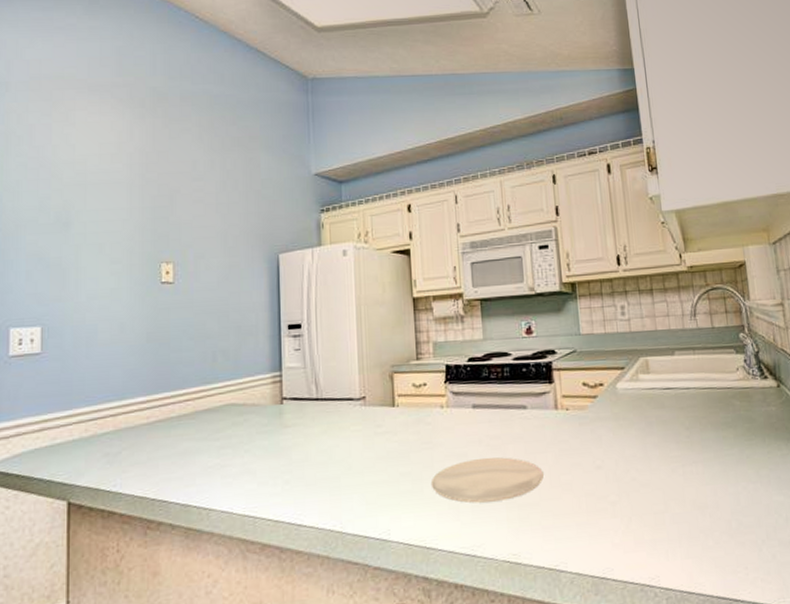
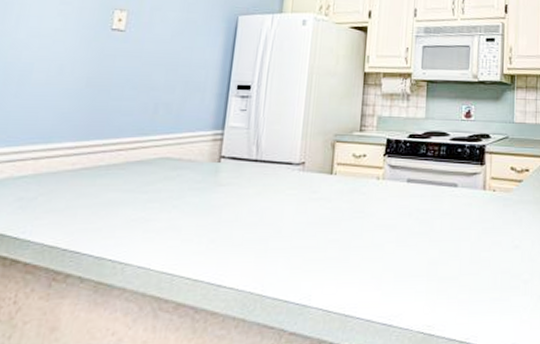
plate: present [430,457,544,504] -> none [357,231,465,274]

